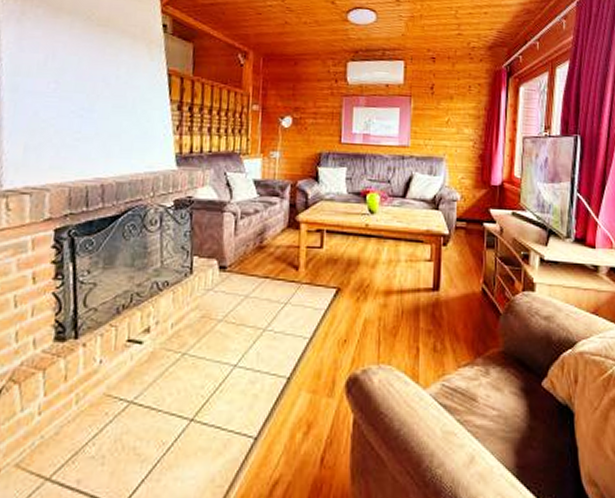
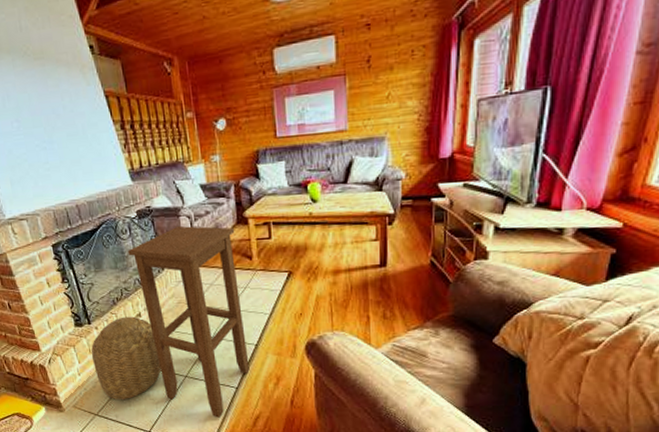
basket: none [65,331,161,454] -> present [91,316,162,400]
stool: none [152,222,284,484] -> present [127,225,250,418]

